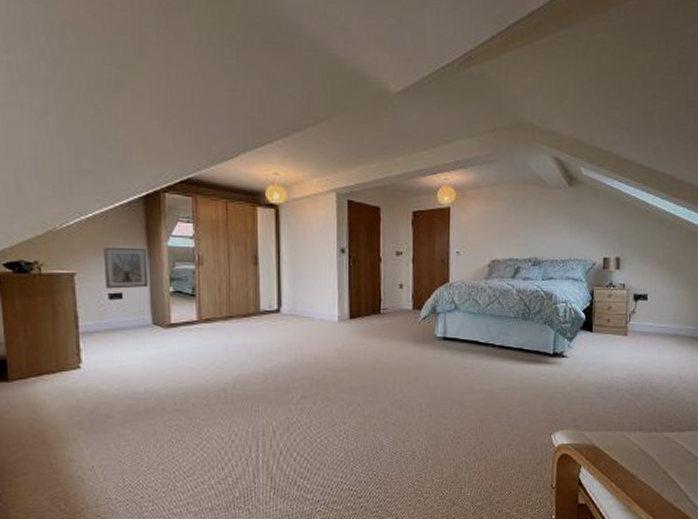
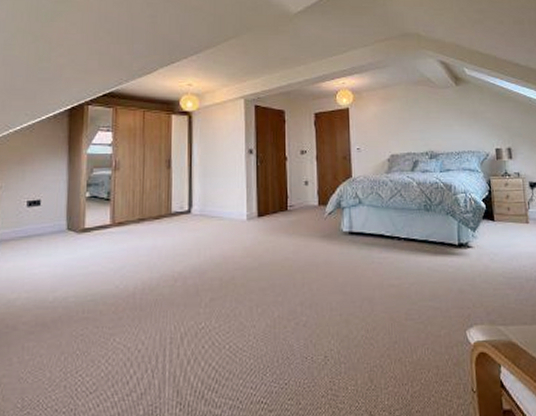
picture frame: present [103,246,149,289] -> none [25,156,68,196]

